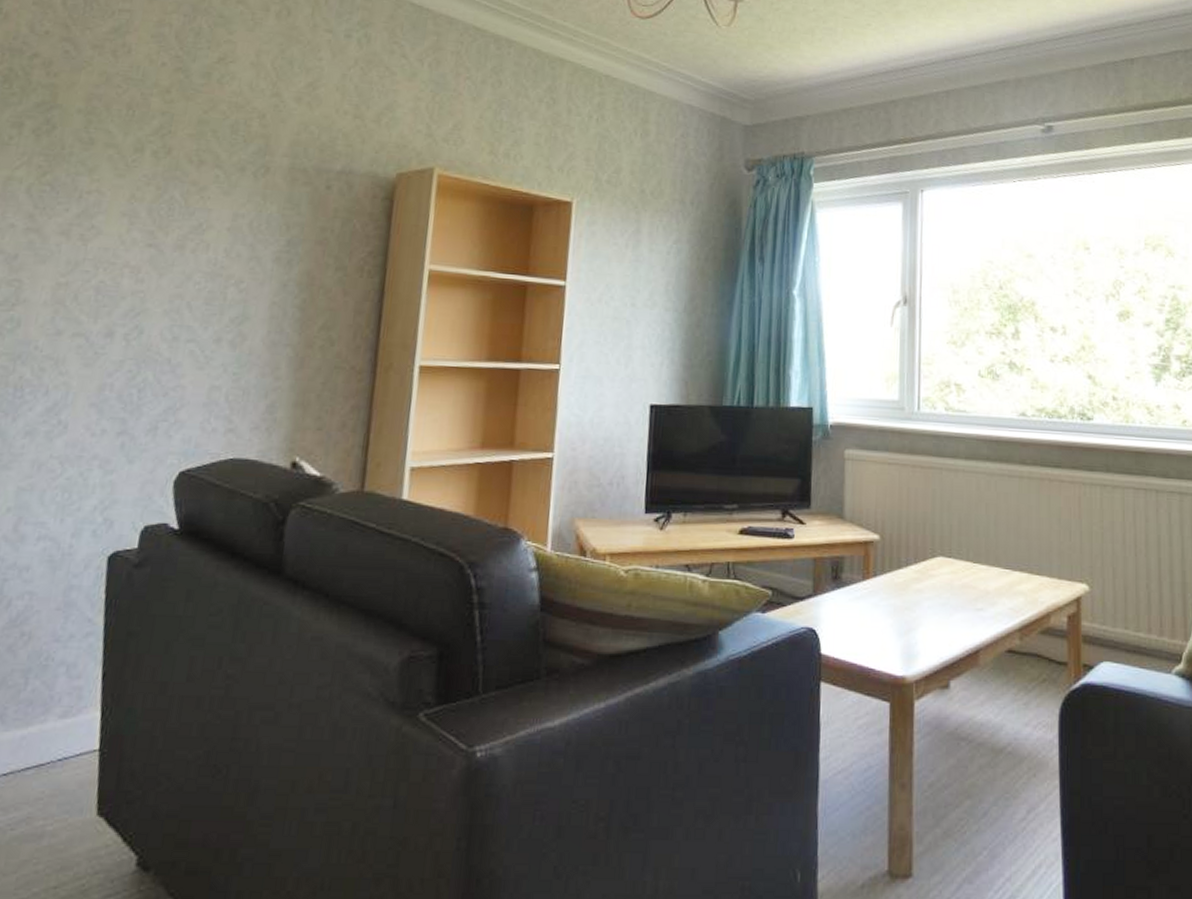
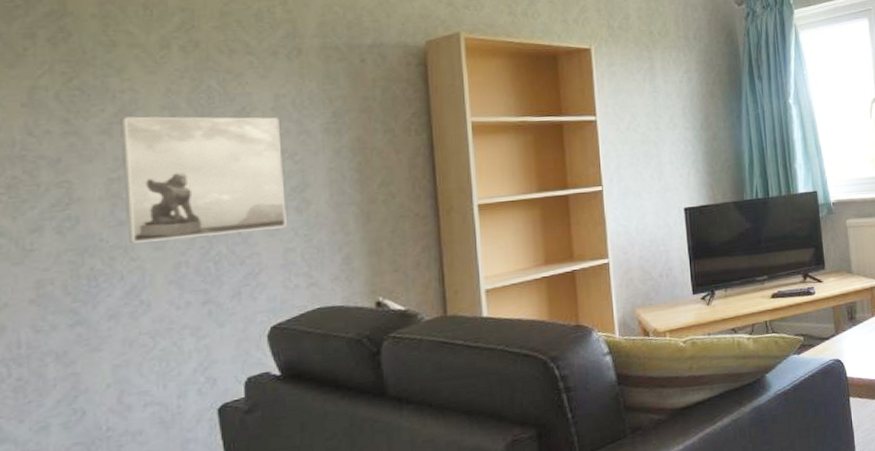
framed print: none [62,219,233,362] -> present [120,116,287,243]

